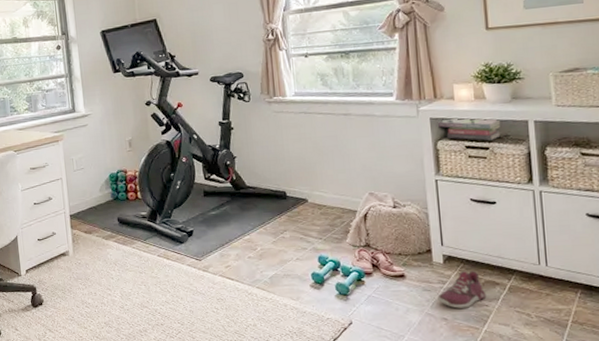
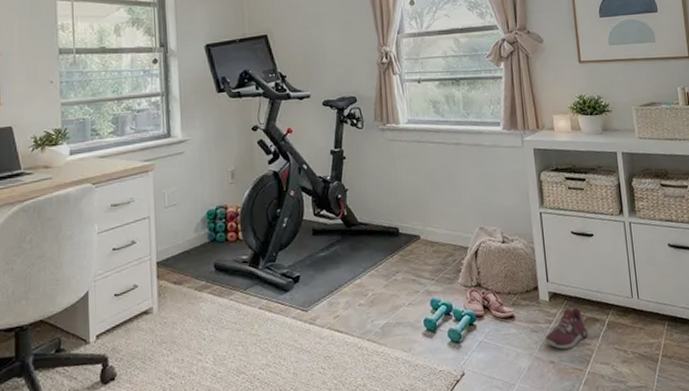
books: present [436,118,501,141] -> none [538,148,595,172]

